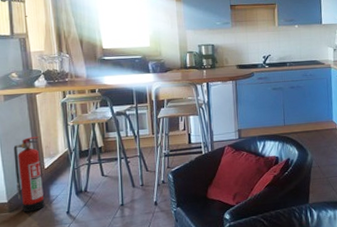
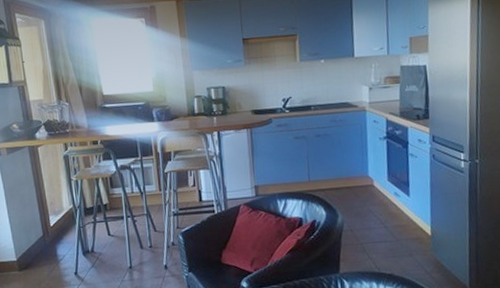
fire extinguisher: present [13,136,45,212] -> none [19,192,53,272]

